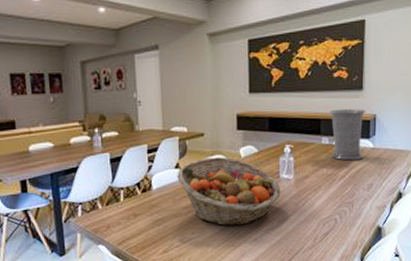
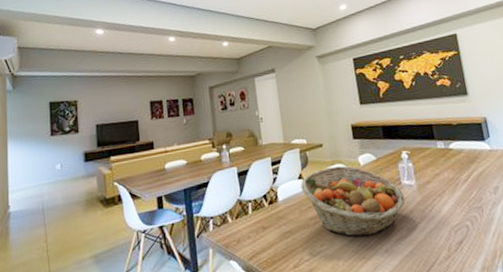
vase: present [330,108,366,161] -> none [440,112,483,164]

